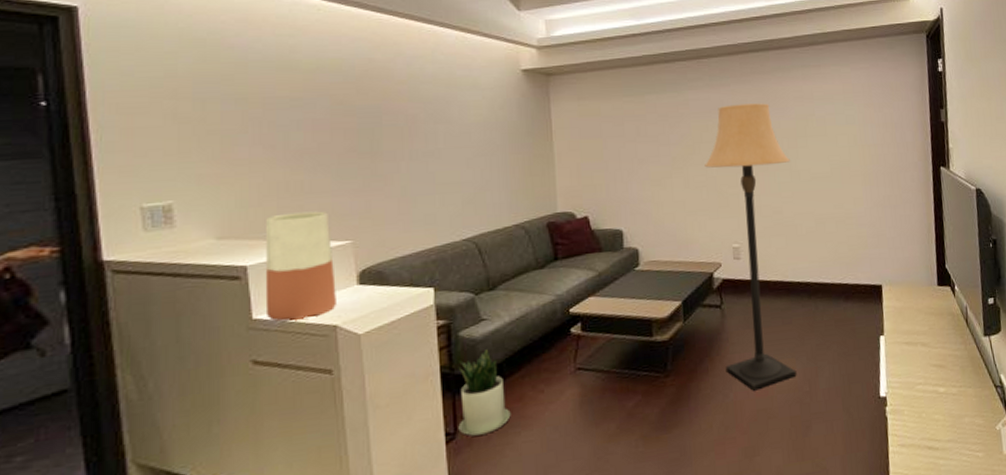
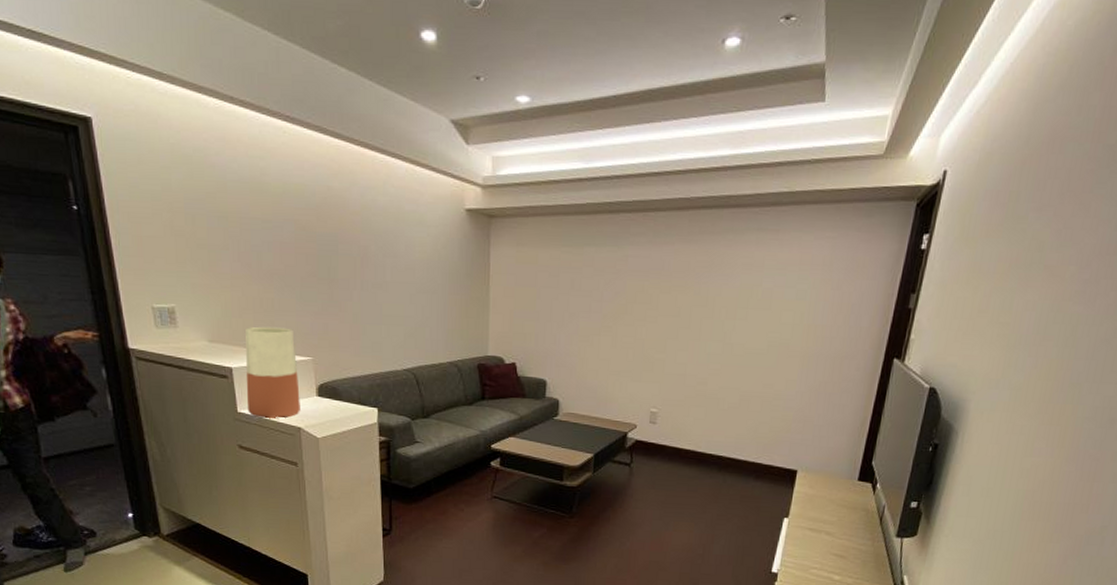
planter: present [458,349,511,437] -> none [393,467,435,536]
lamp: present [704,103,797,391] -> none [626,265,725,544]

